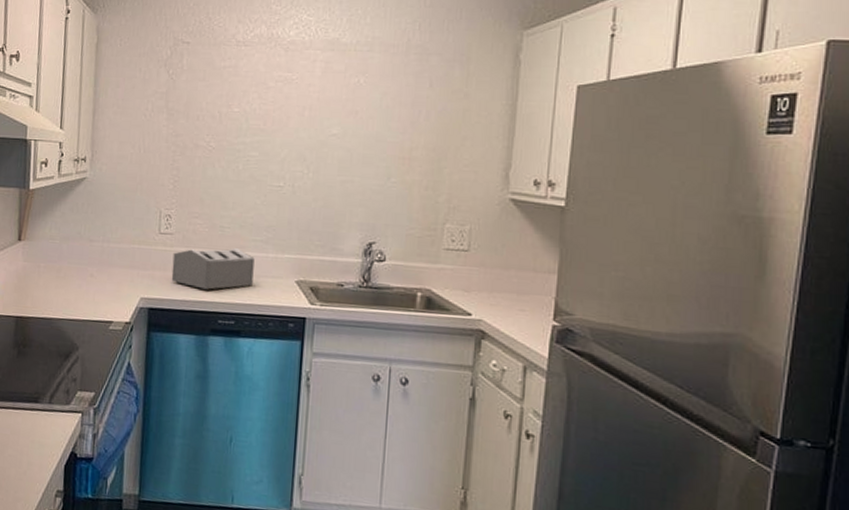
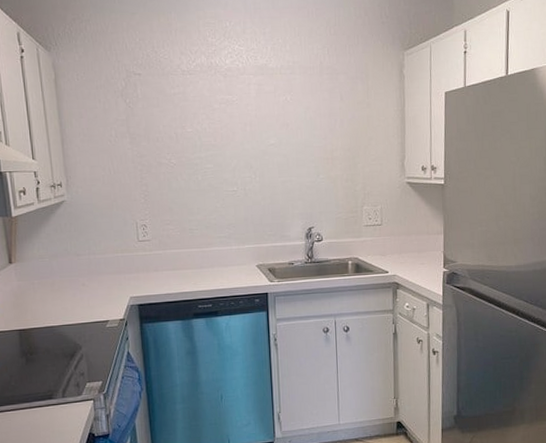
toaster: present [171,248,255,290] -> none [153,245,223,283]

